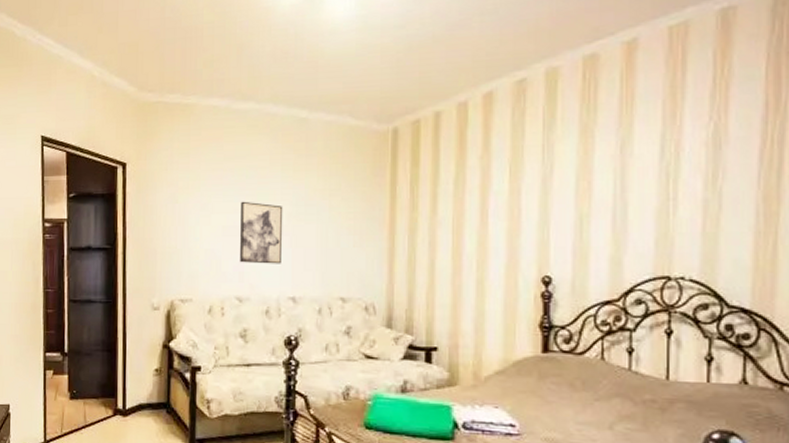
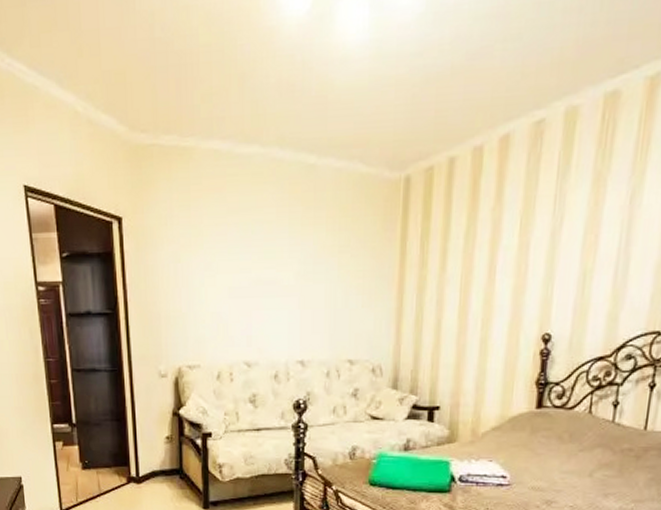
wall art: present [240,201,283,264] -> none [247,259,291,327]

